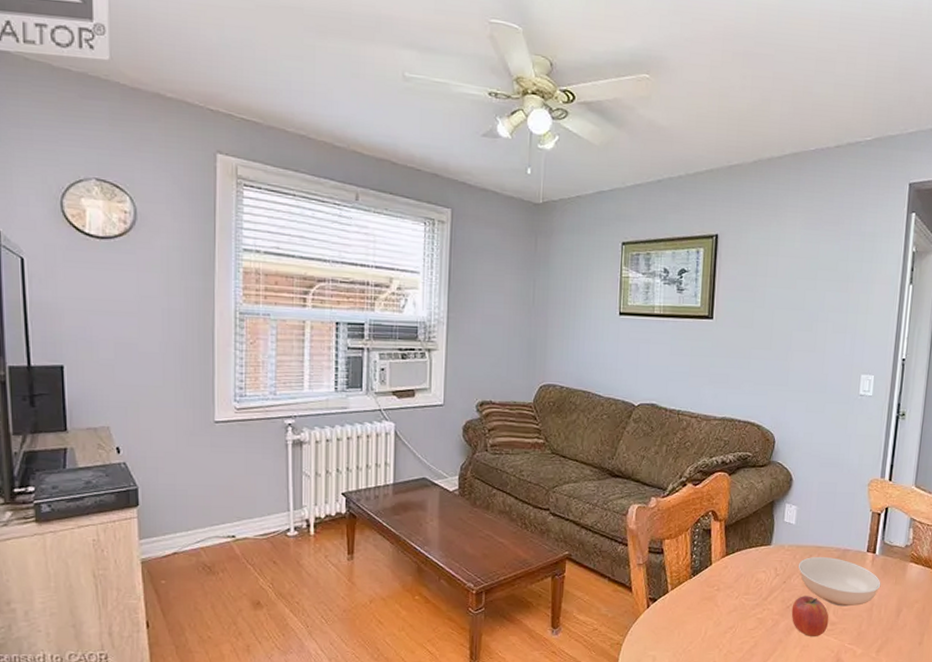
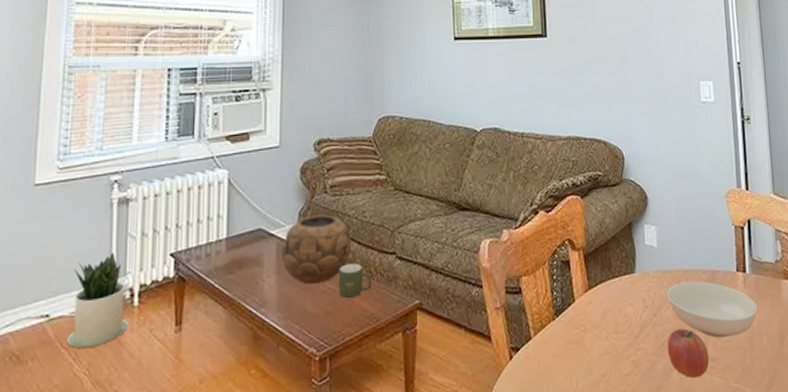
planter: none [252,487,307,566] -> present [67,252,129,348]
decorative bowl: none [443,470,510,530] -> present [281,215,352,284]
mug: none [495,515,527,545] -> present [338,263,372,300]

